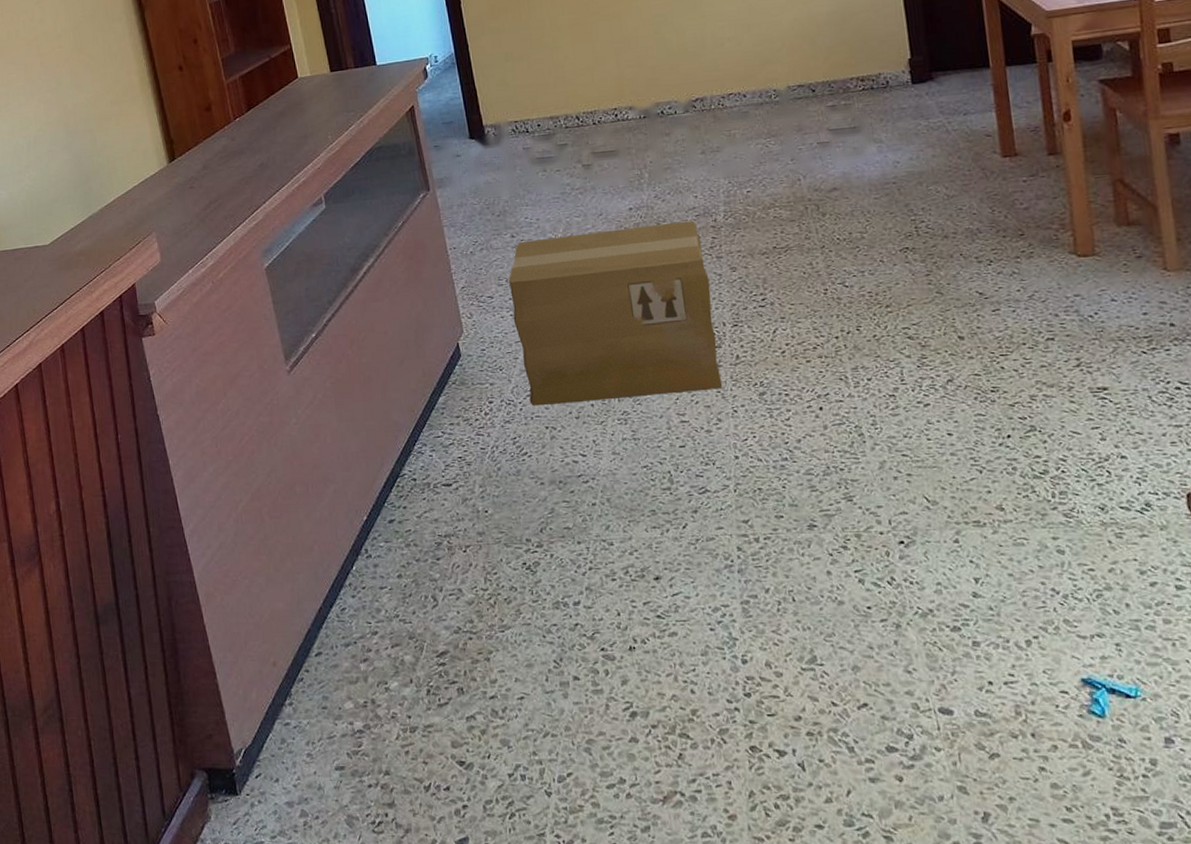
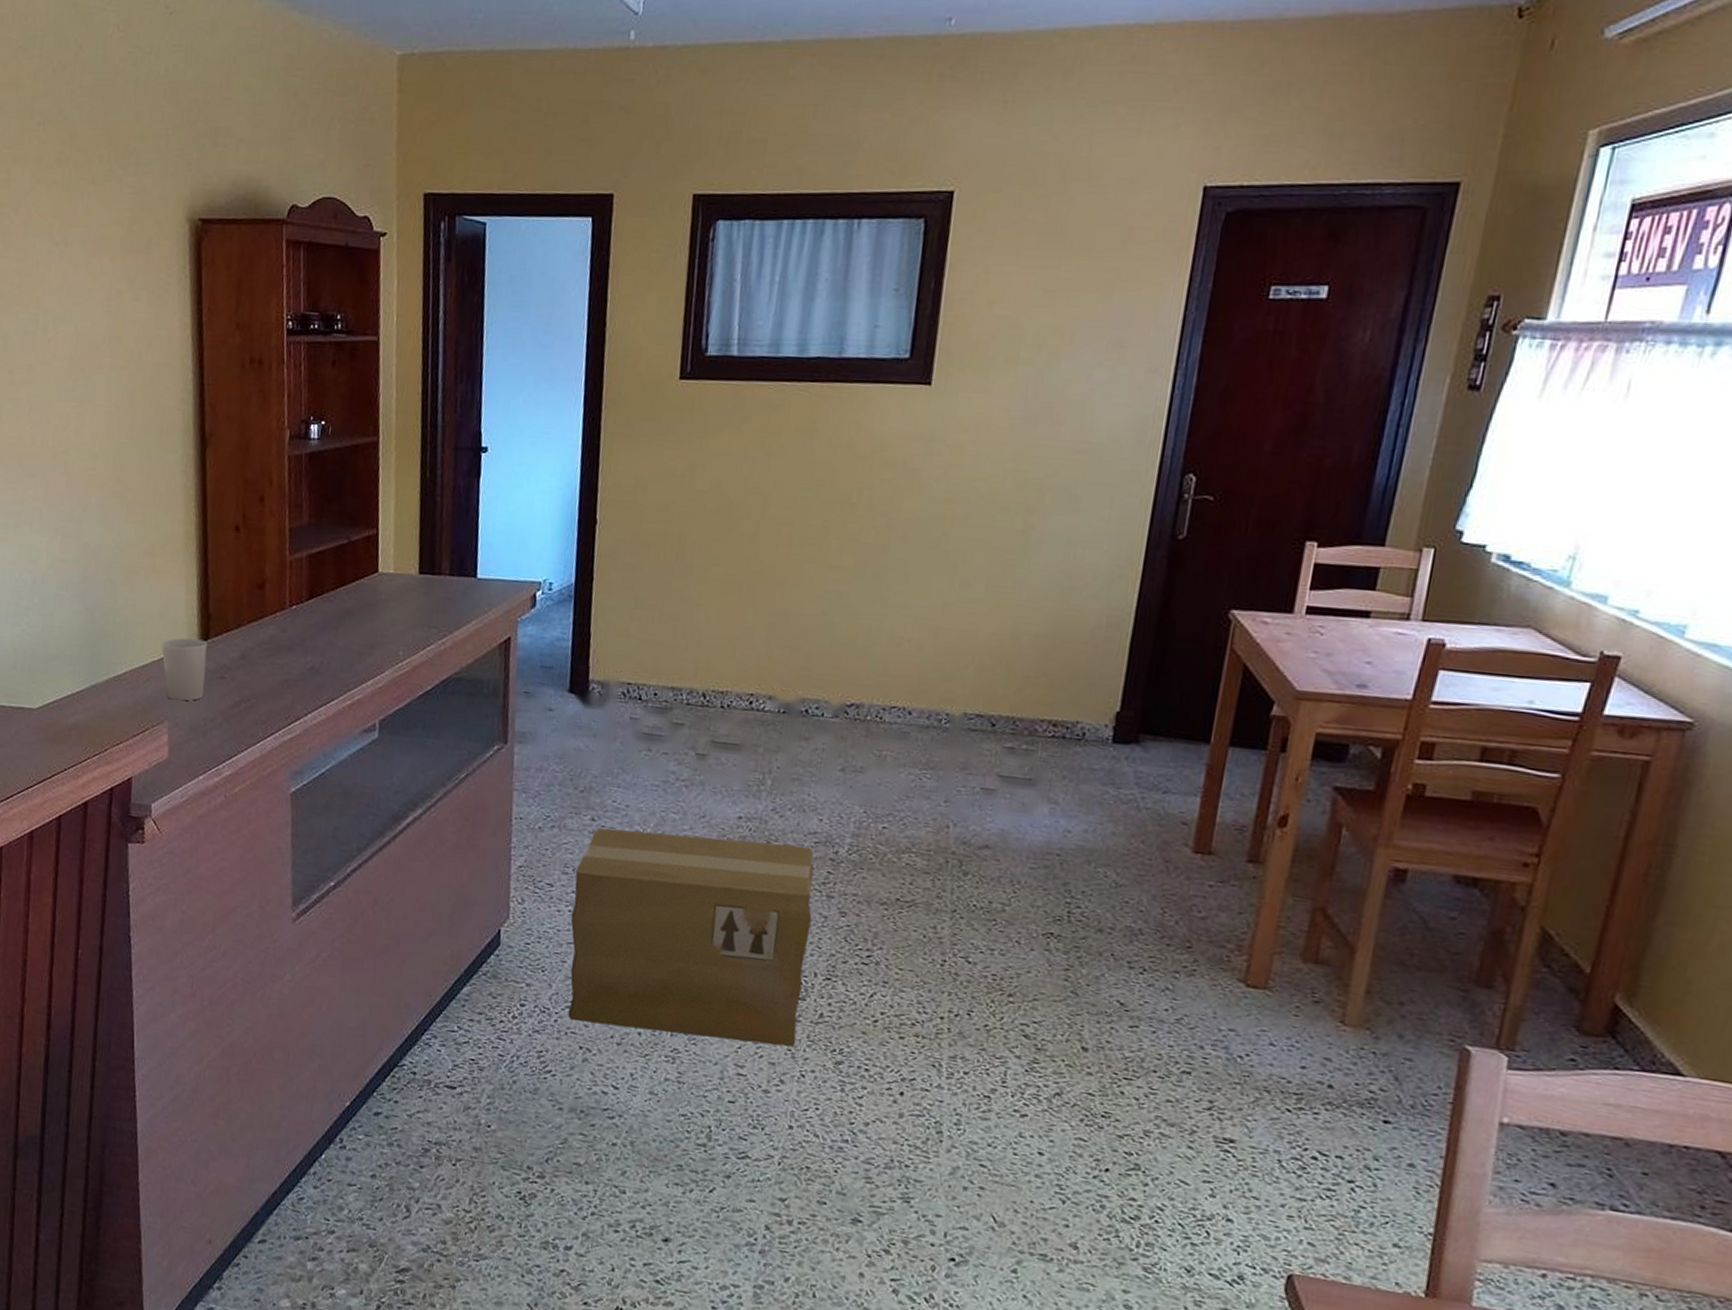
cup: none [138,161,180,214] -> present [161,637,208,701]

